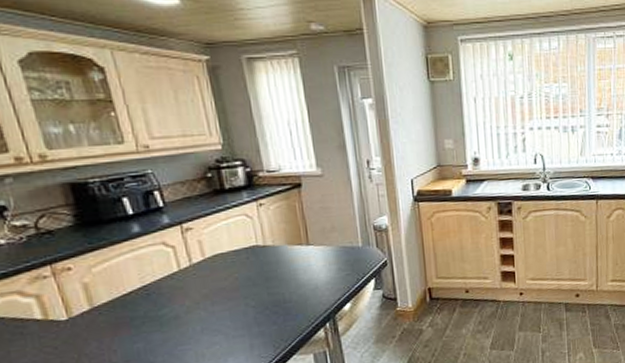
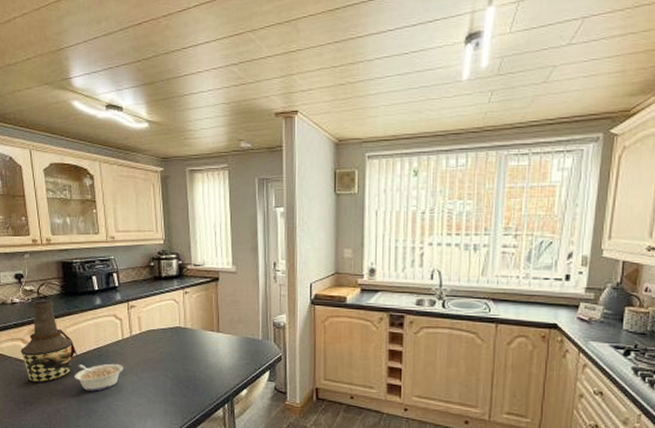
bottle: none [18,234,118,344] -> present [20,299,80,383]
legume: none [113,300,186,341] -> present [75,363,124,391]

